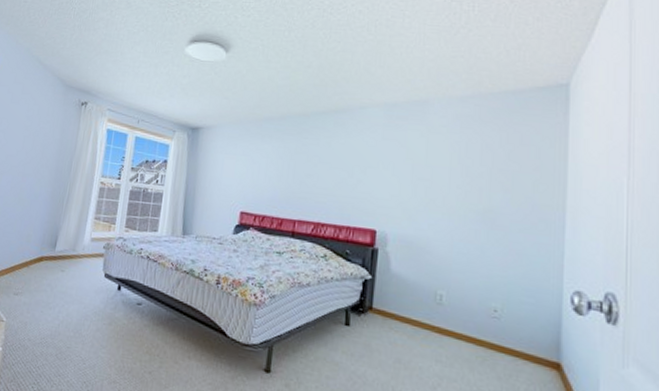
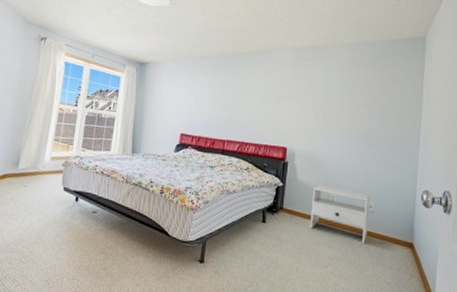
nightstand: none [409,279,494,361] -> present [309,185,370,244]

